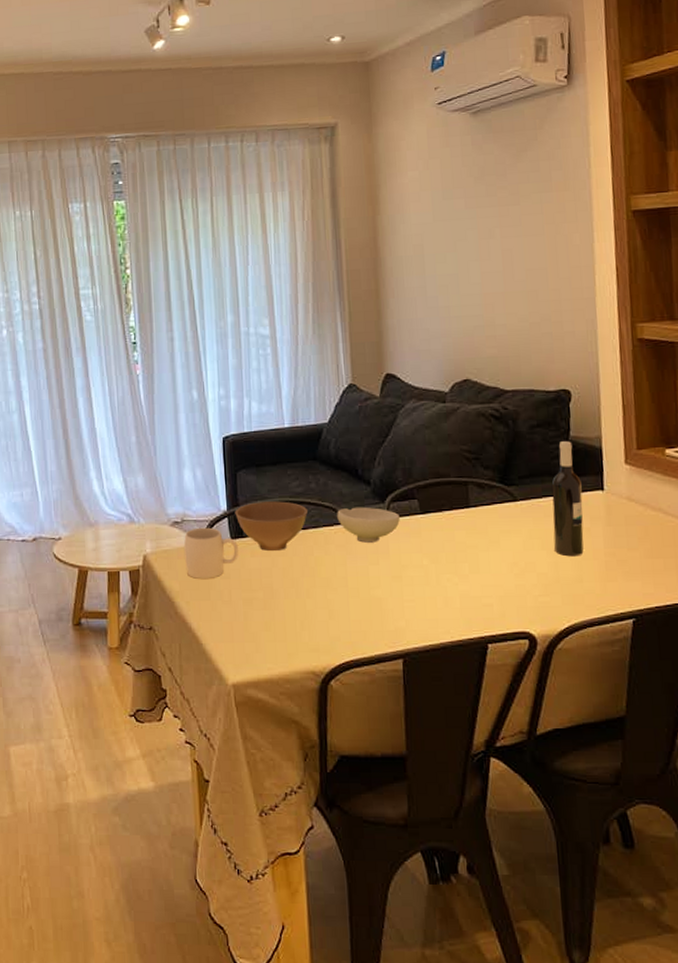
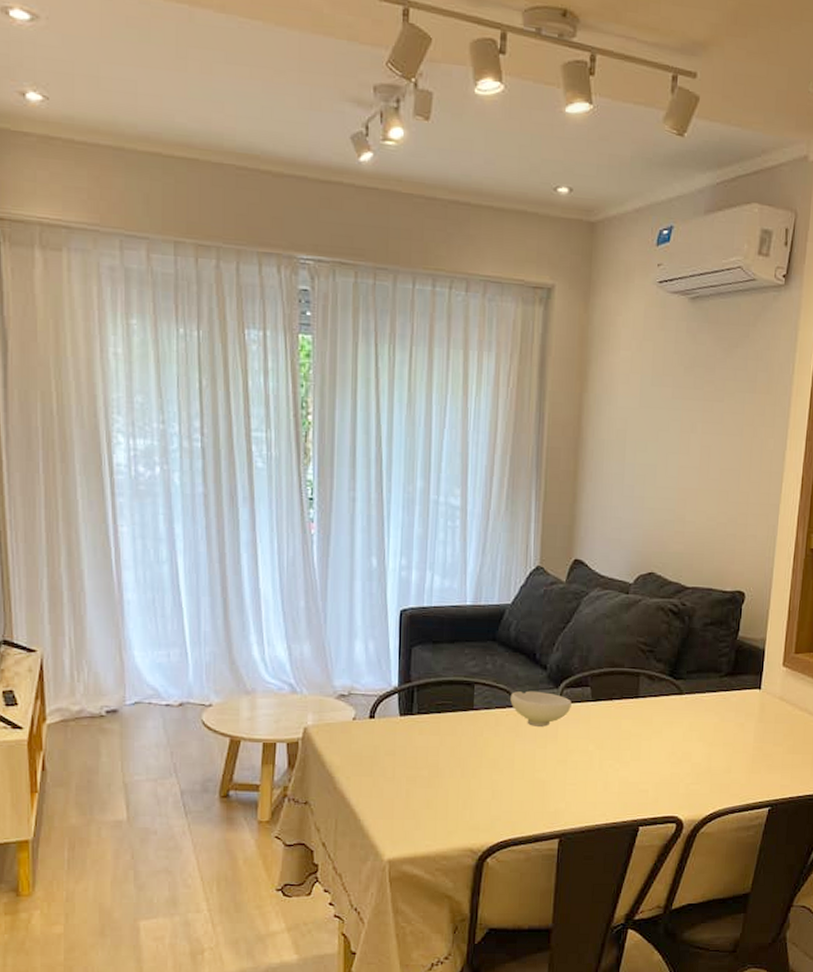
mug: present [183,527,238,580] -> none [348,702,406,756]
bowl: present [235,501,308,551] -> none [406,679,481,730]
wine bottle: present [551,441,584,557] -> none [710,641,742,749]

